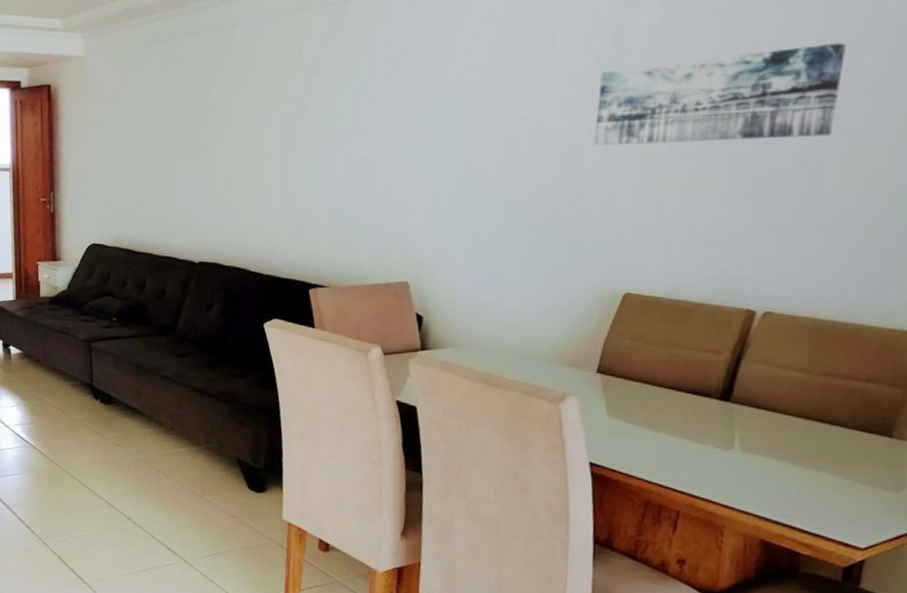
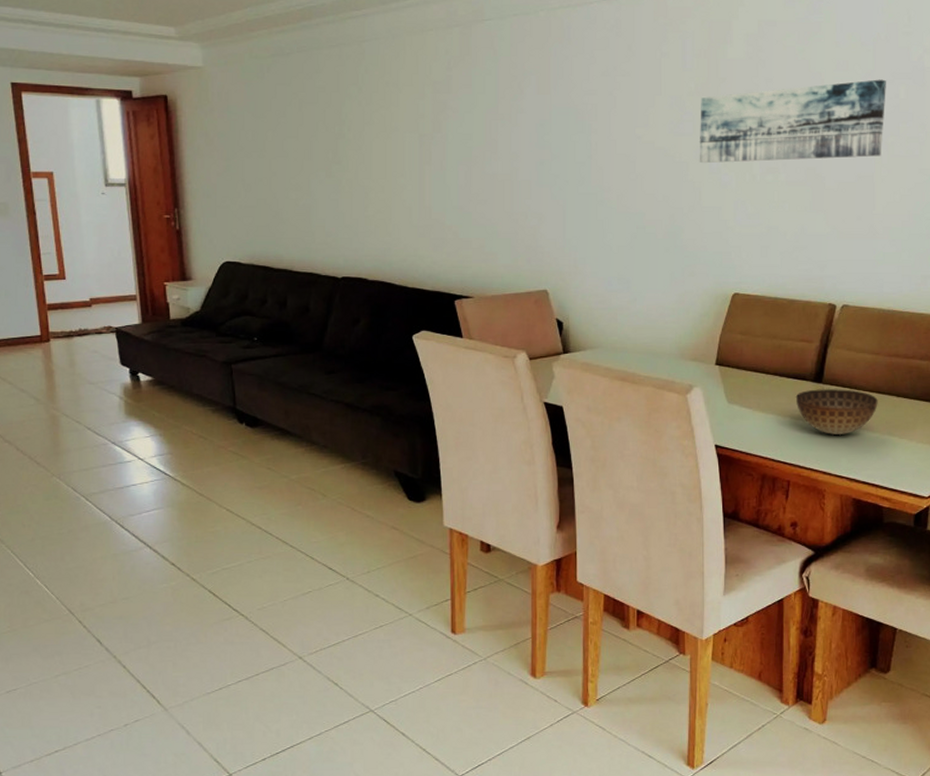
bowl: none [694,408,804,465] -> present [795,388,878,436]

